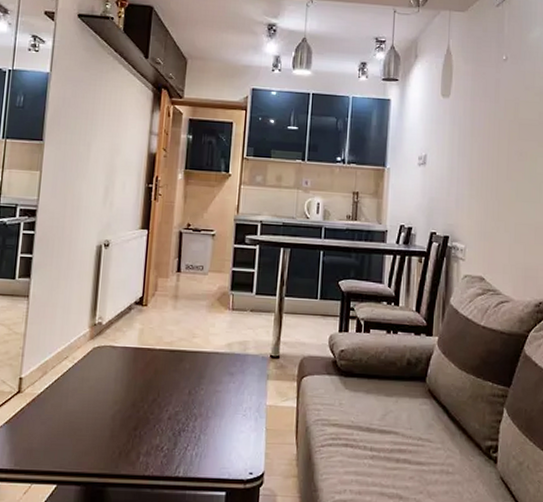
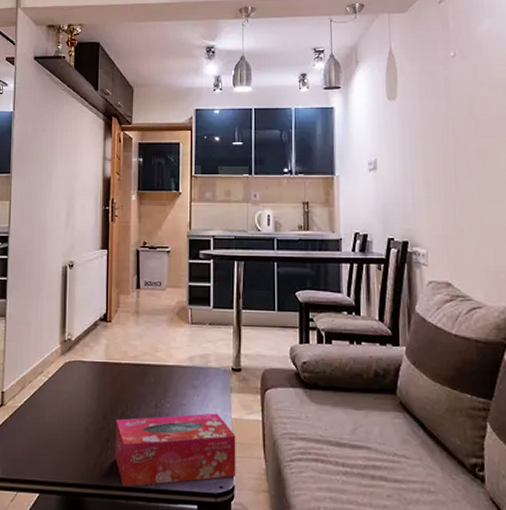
tissue box: none [142,400,270,476] -> present [115,413,236,487]

